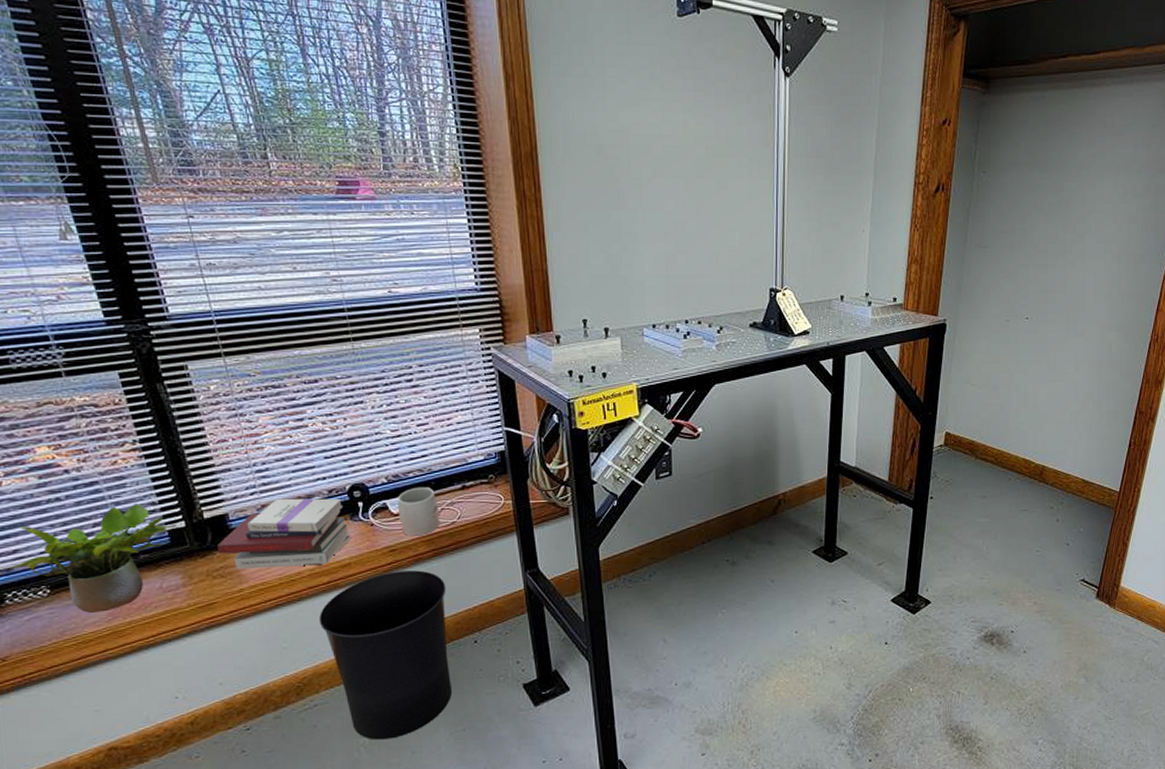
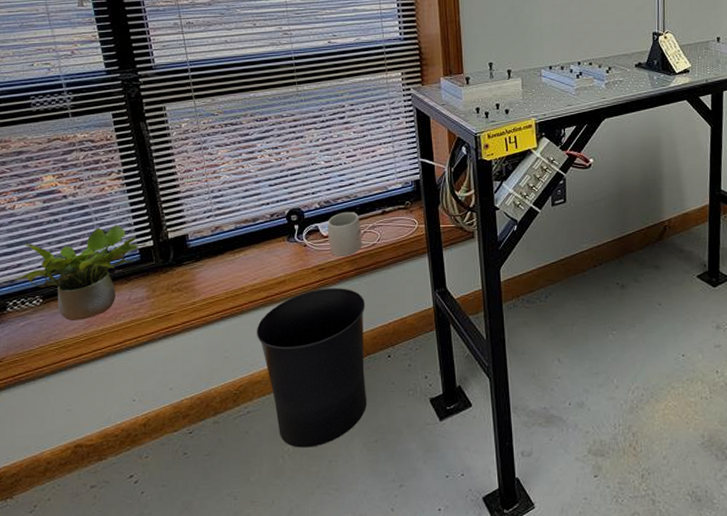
books: present [216,498,352,570] -> none [176,221,287,285]

